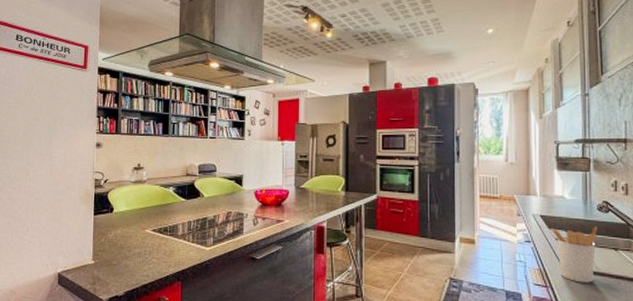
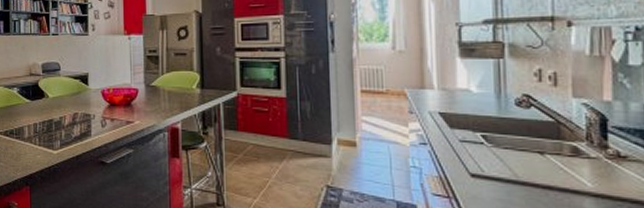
utensil holder: present [551,226,598,283] -> none [453,125,516,194]

